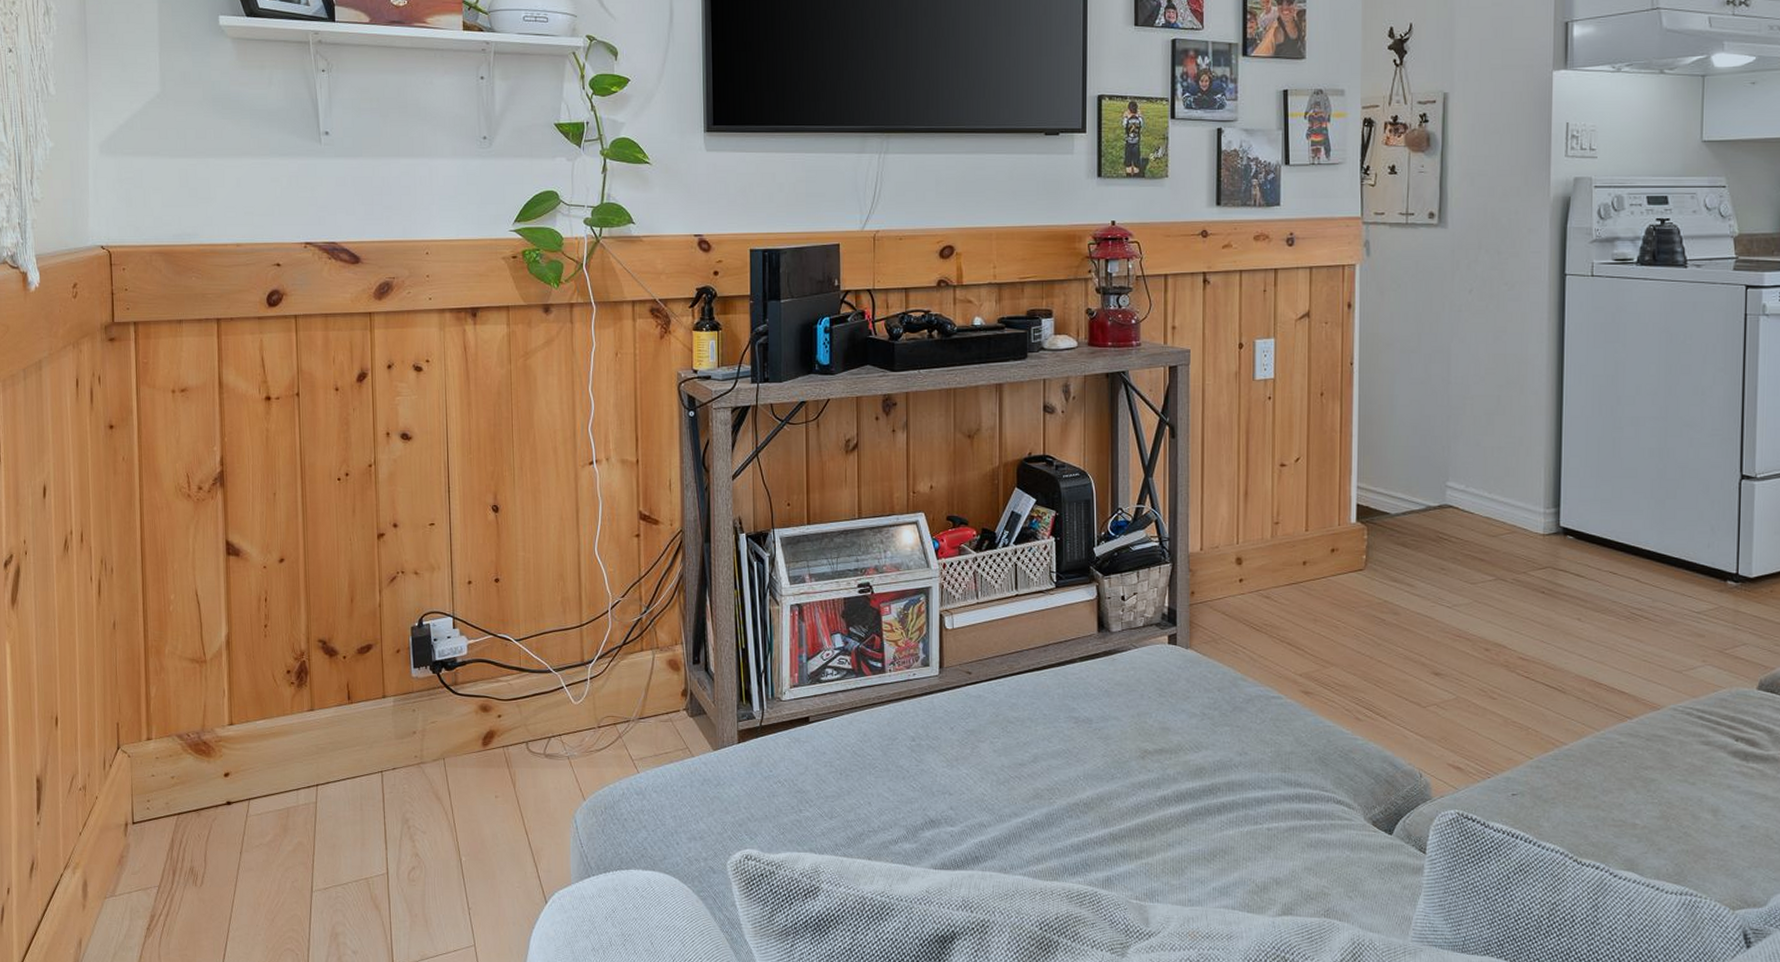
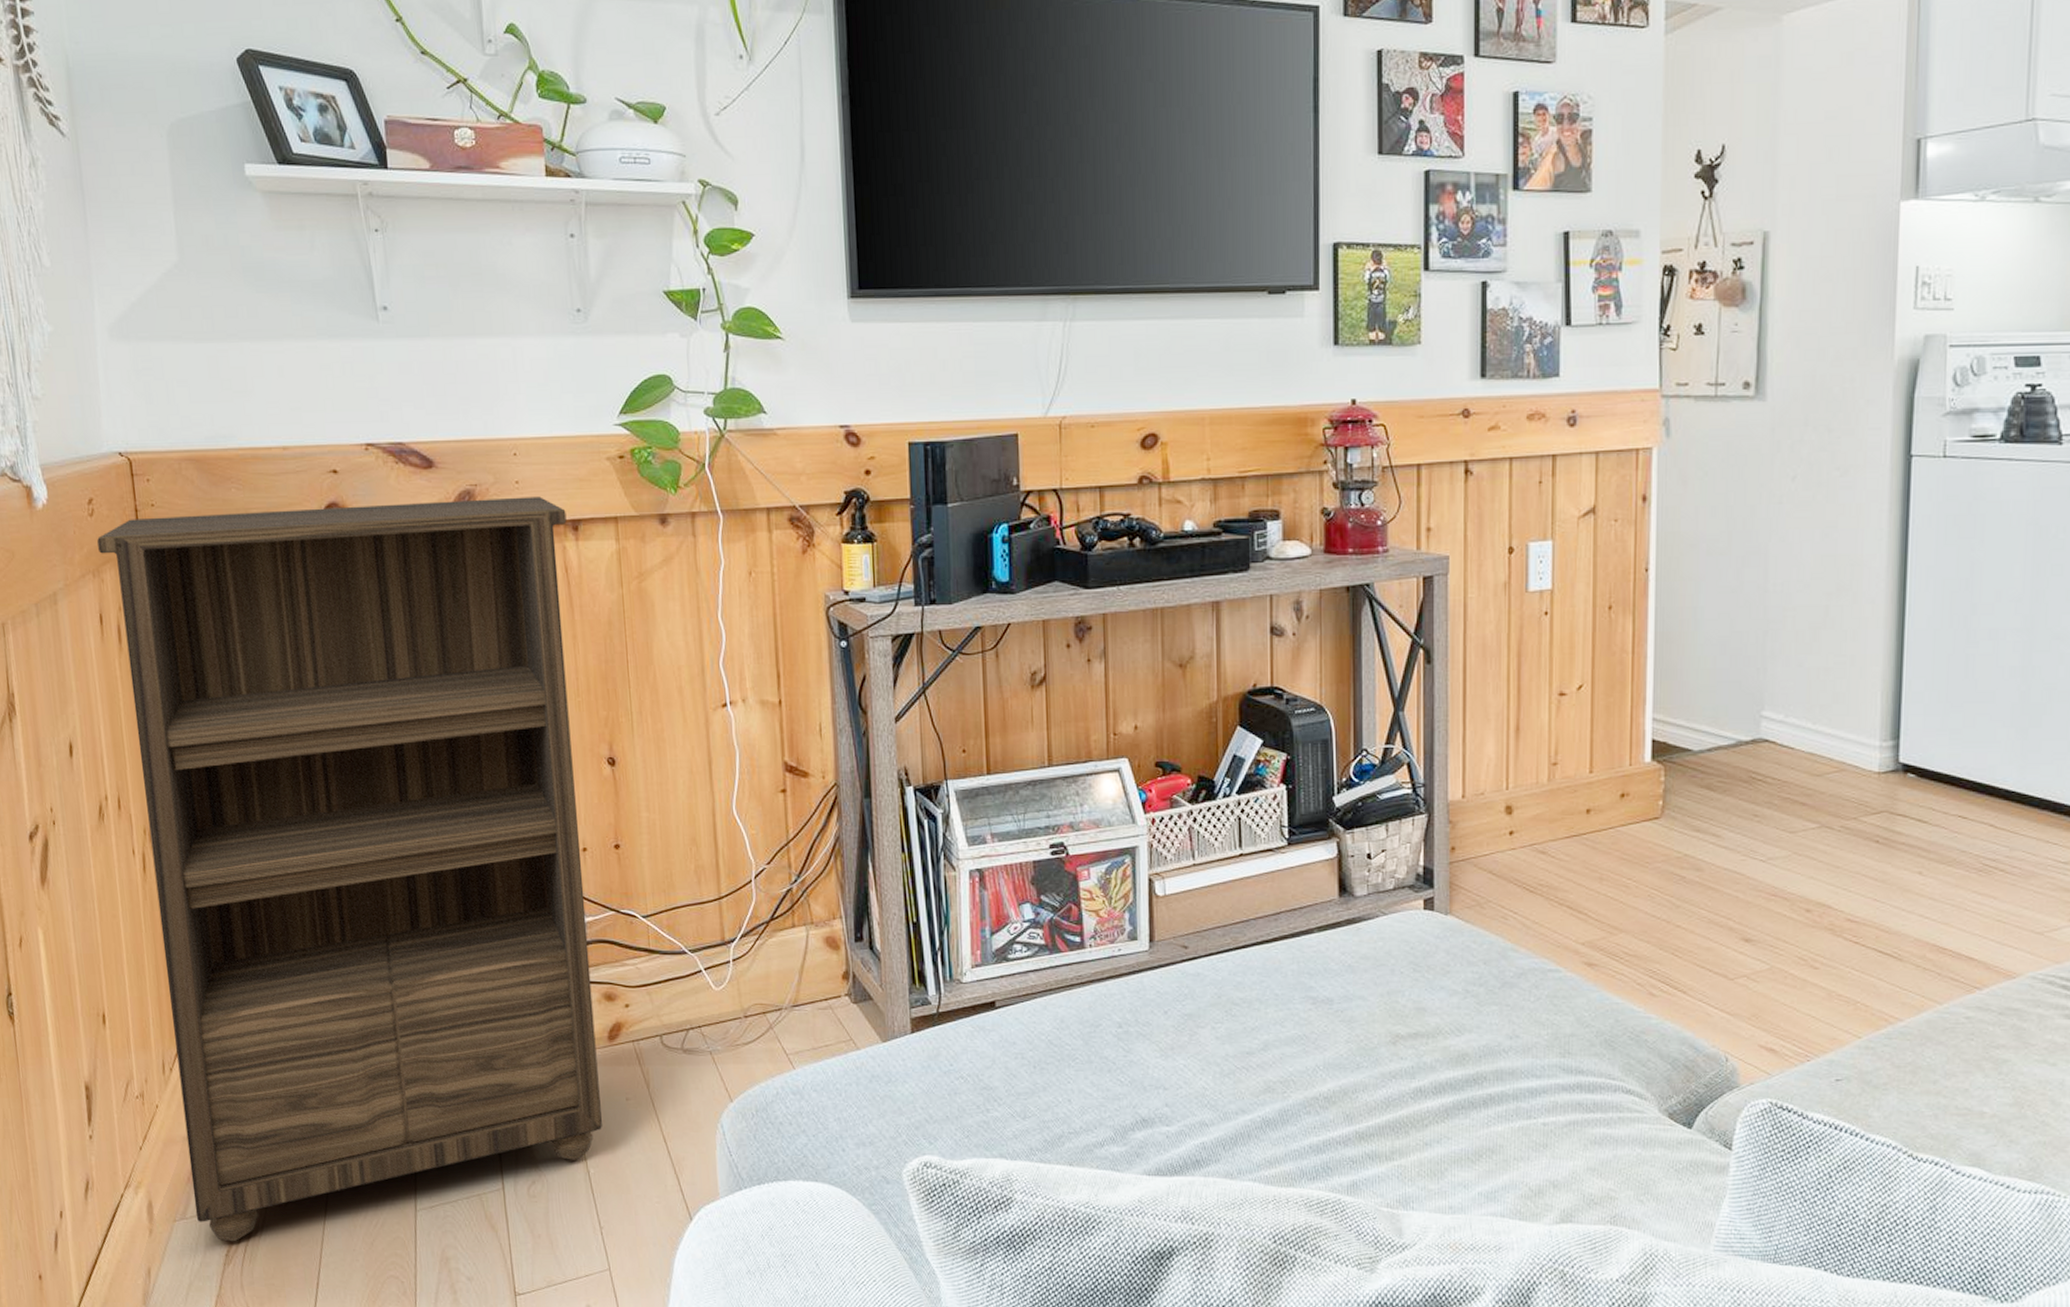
bookshelf: none [79,288,474,917] -> present [97,496,602,1242]

